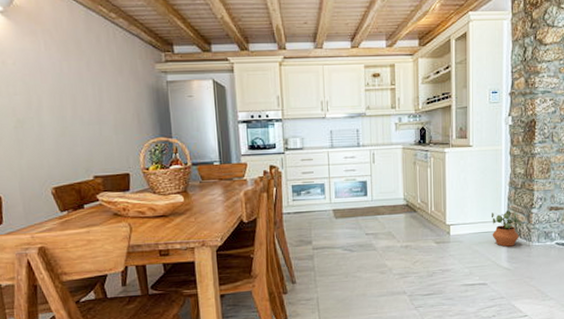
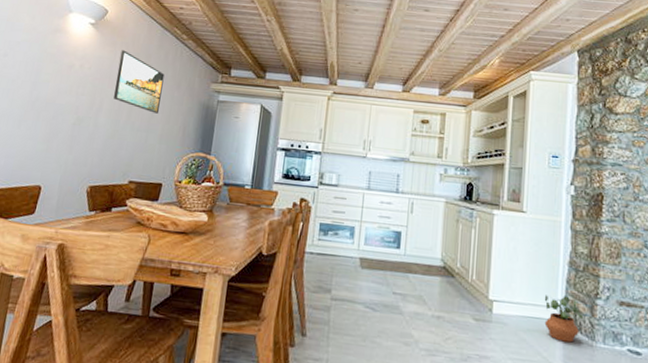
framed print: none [44,38,107,104] -> present [113,50,165,114]

